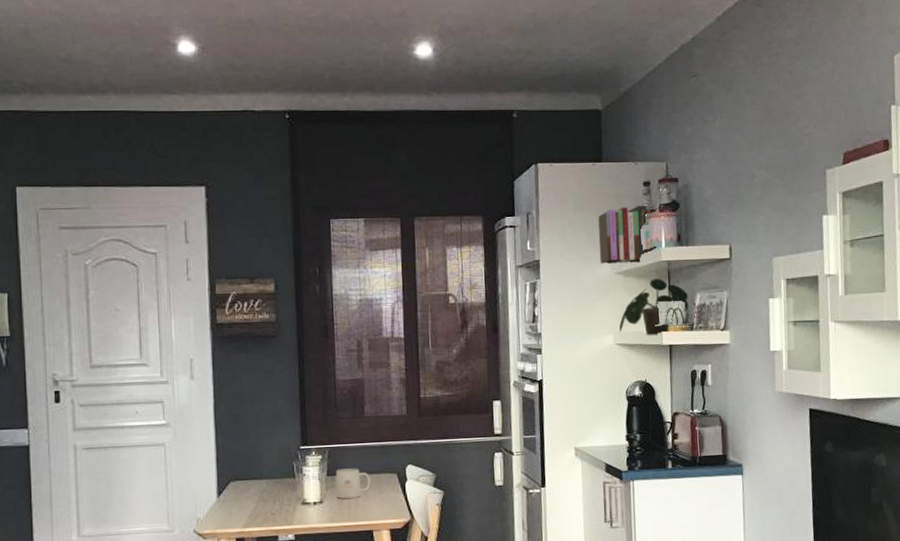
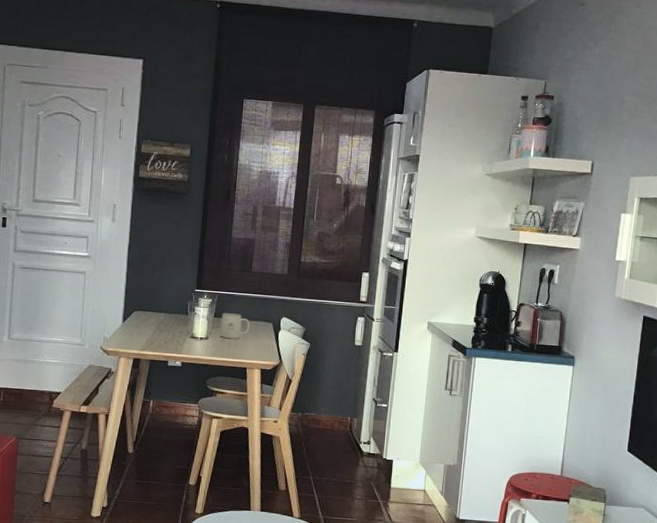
books: present [598,205,659,264] -> none [473,116,533,168]
potted plant: present [619,279,689,336] -> none [482,183,548,234]

